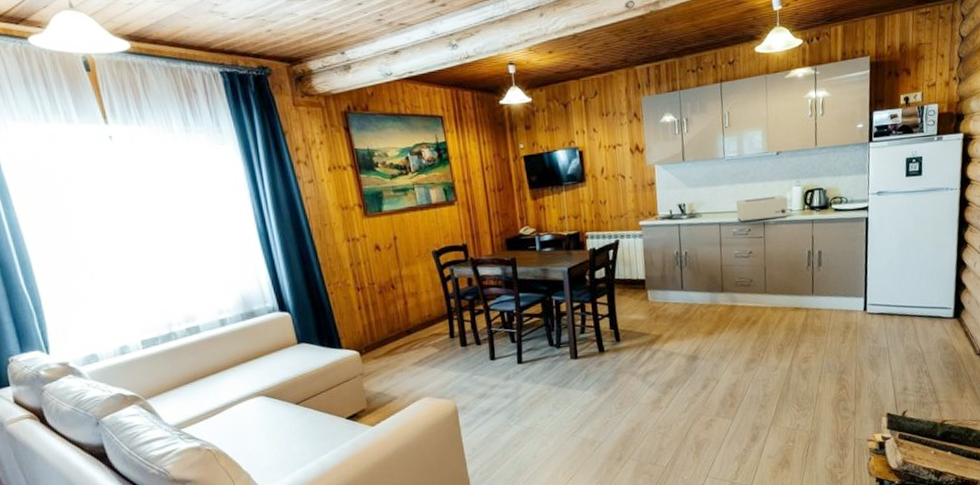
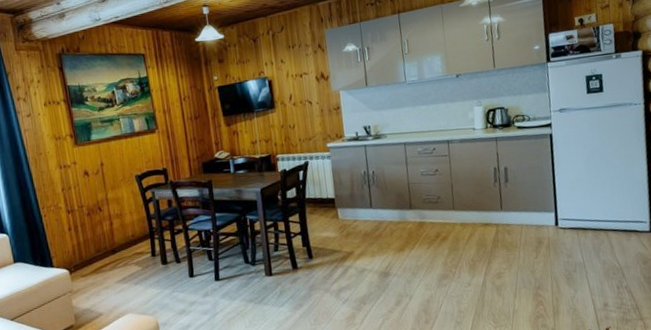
toaster: present [736,195,788,223] -> none [419,115,472,142]

